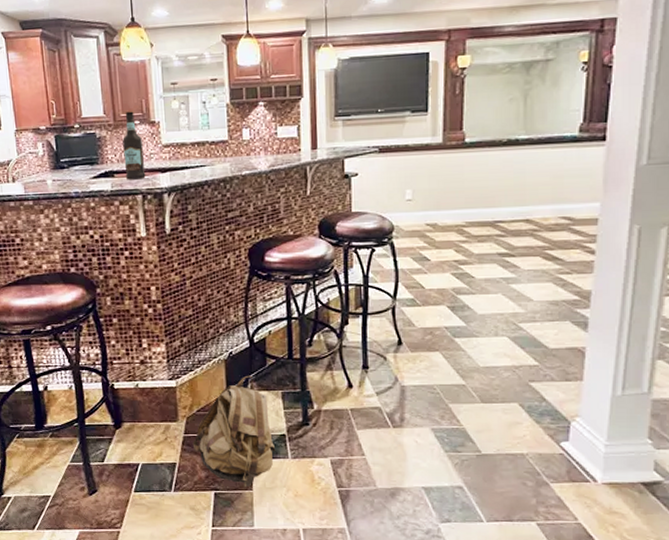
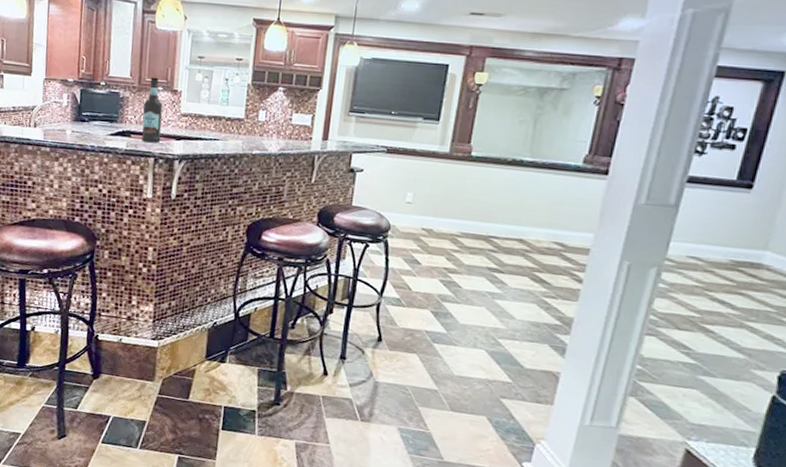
backpack: present [192,375,276,488] -> none [164,347,244,457]

